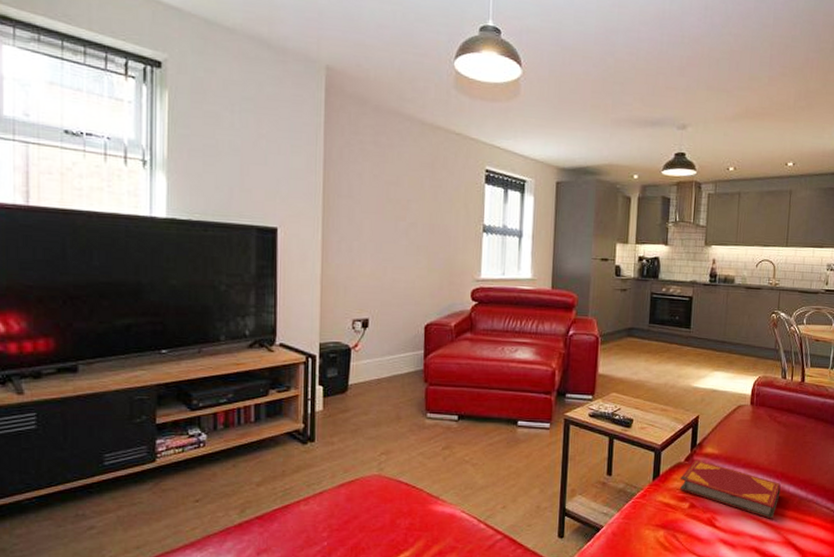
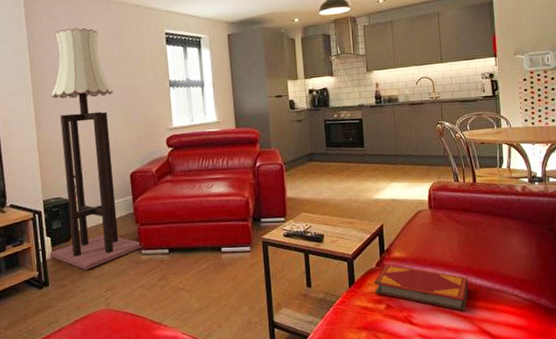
floor lamp: none [321,148,430,428] -> present [50,28,143,270]

